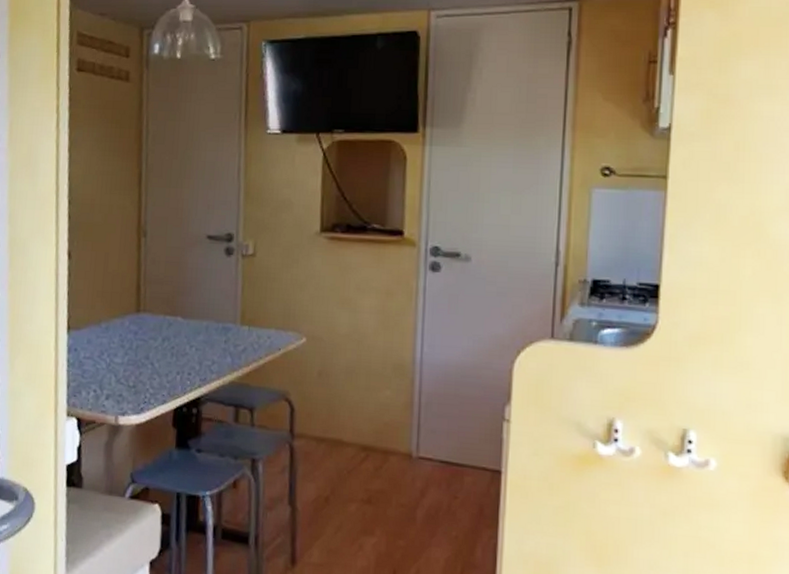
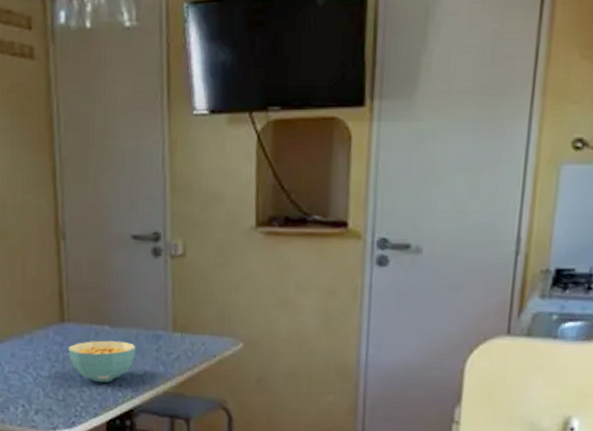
cereal bowl: none [141,330,206,371] -> present [68,340,136,383]

